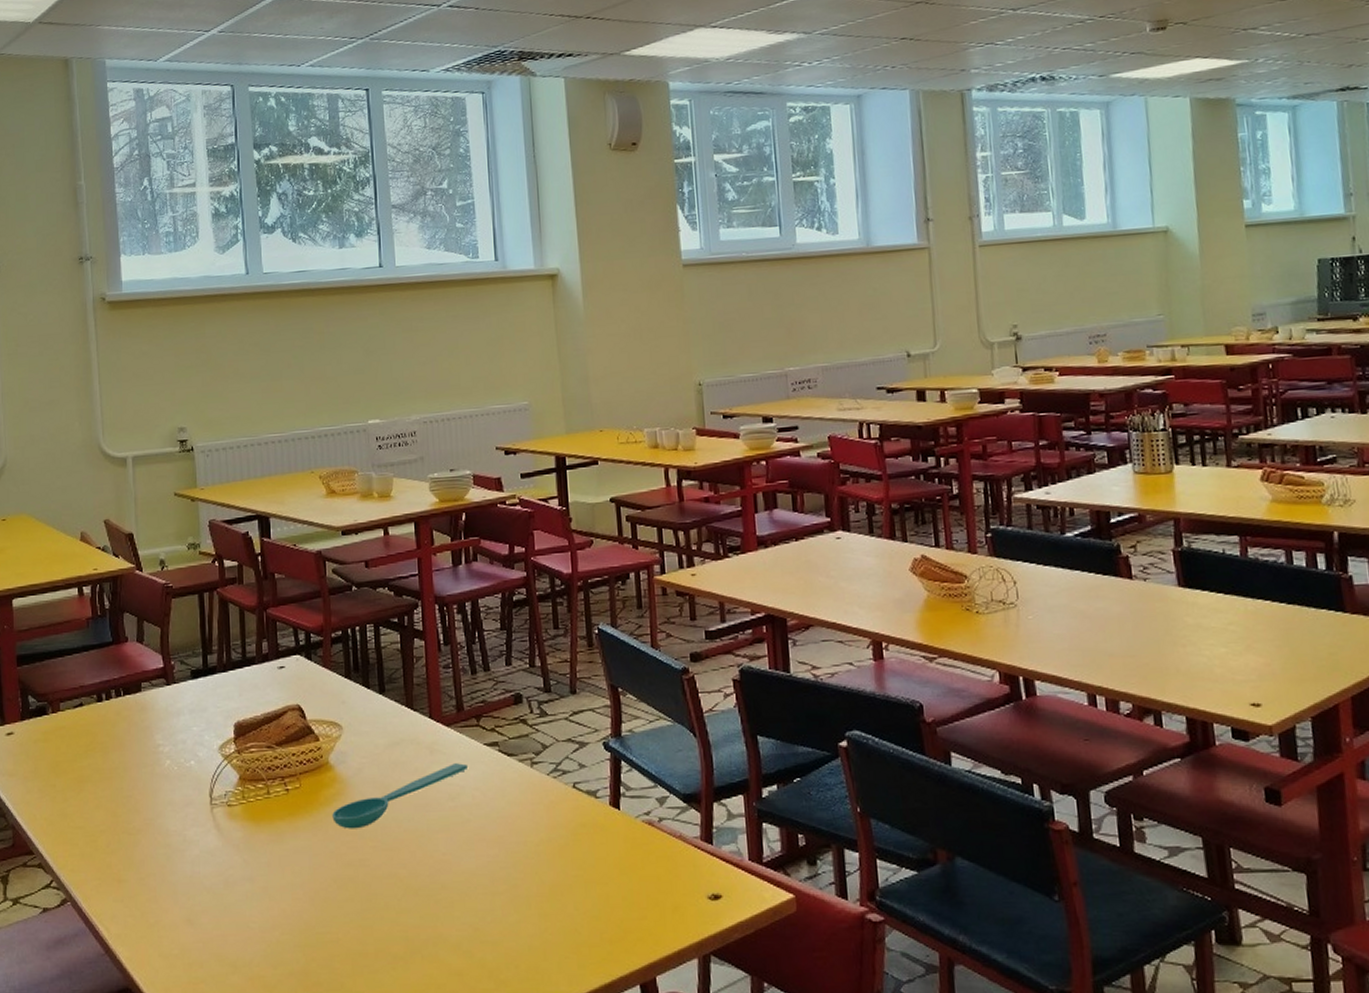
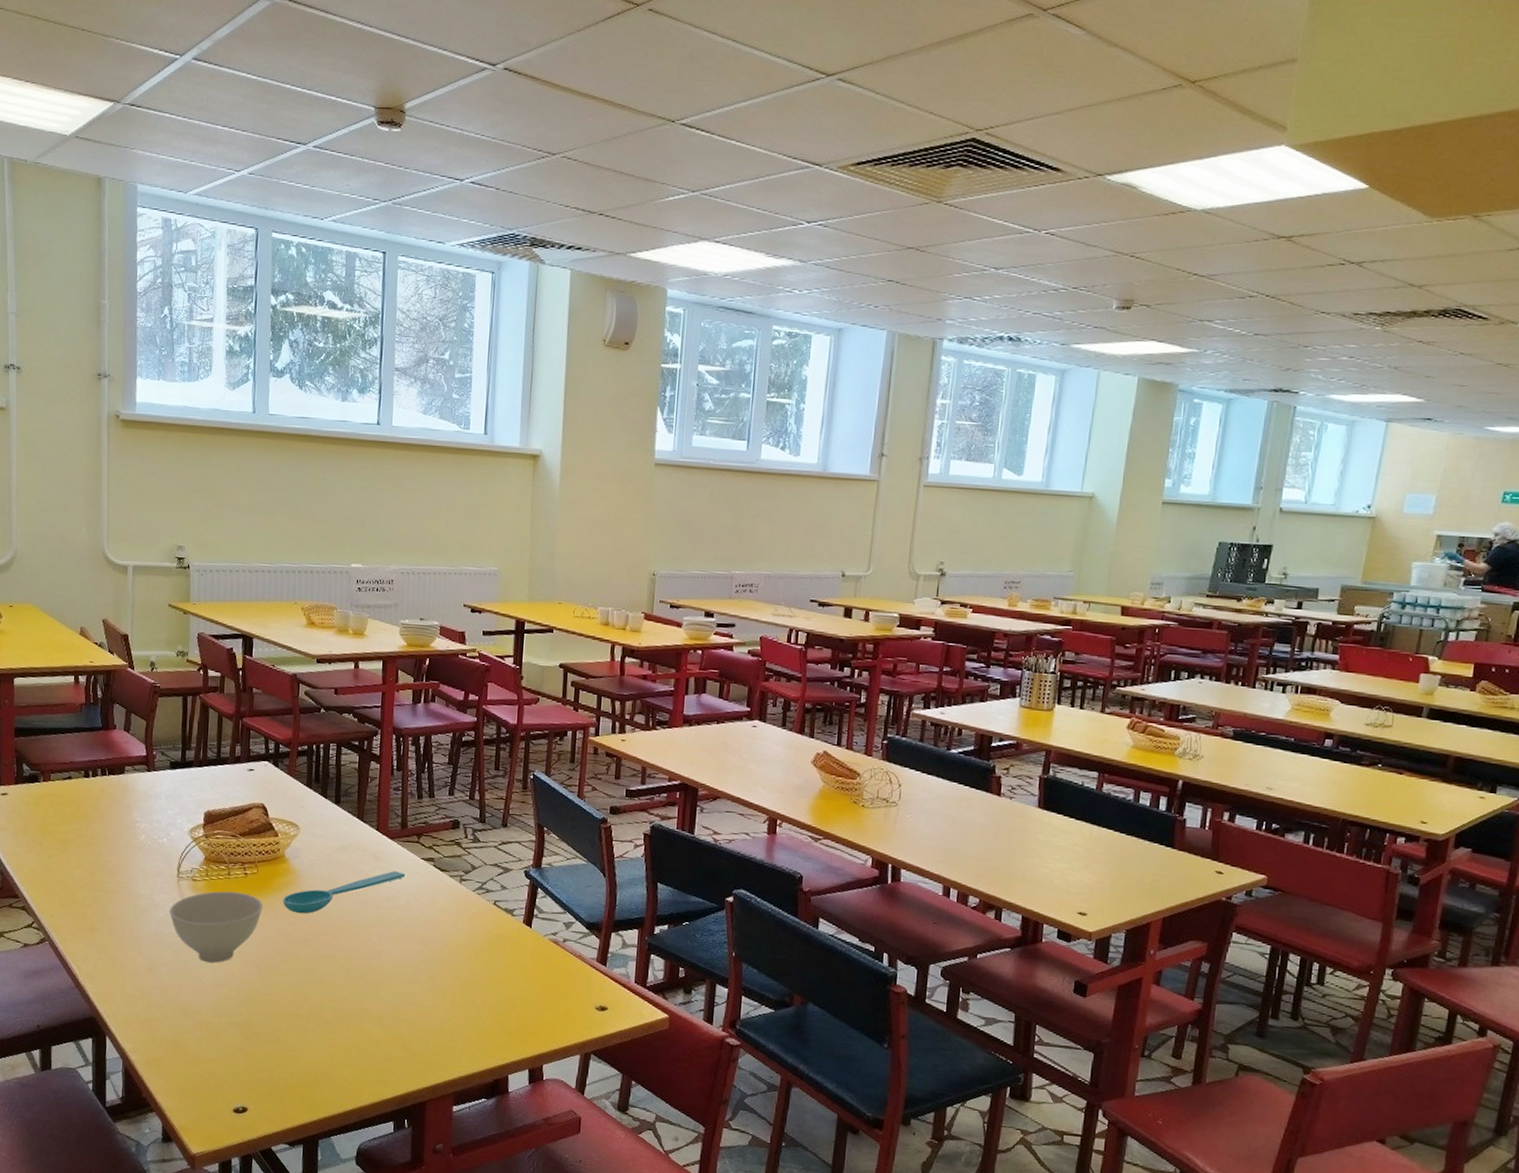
bowl: none [205,813,310,902] -> present [169,891,263,963]

